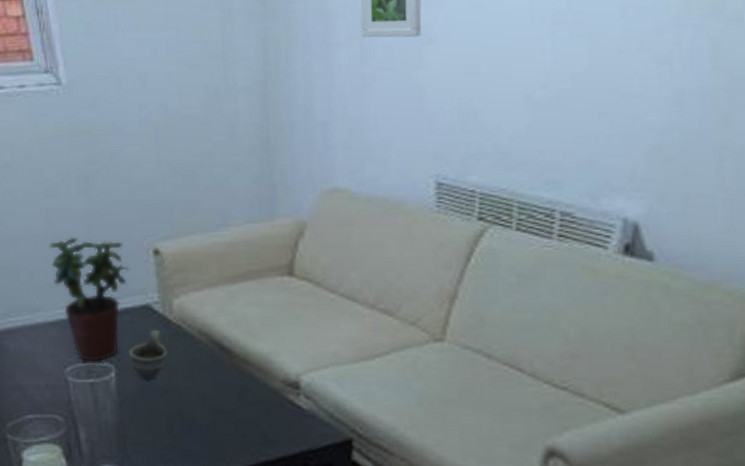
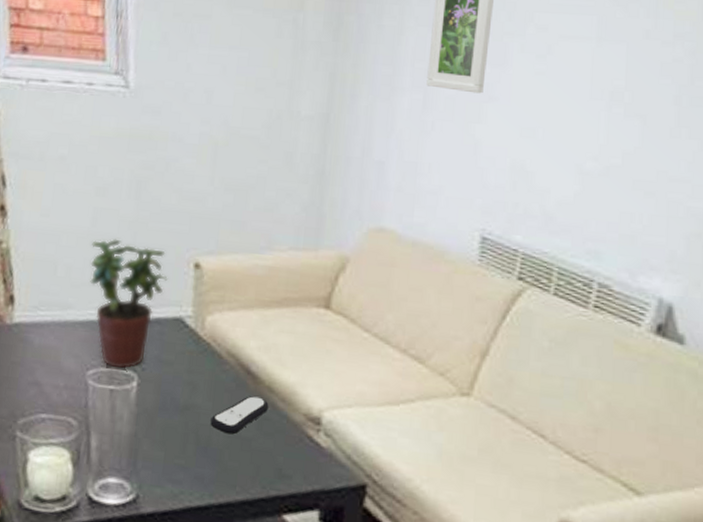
cup: present [129,329,168,380] -> none [154,343,193,395]
remote control: none [192,370,247,410] -> present [210,396,269,434]

